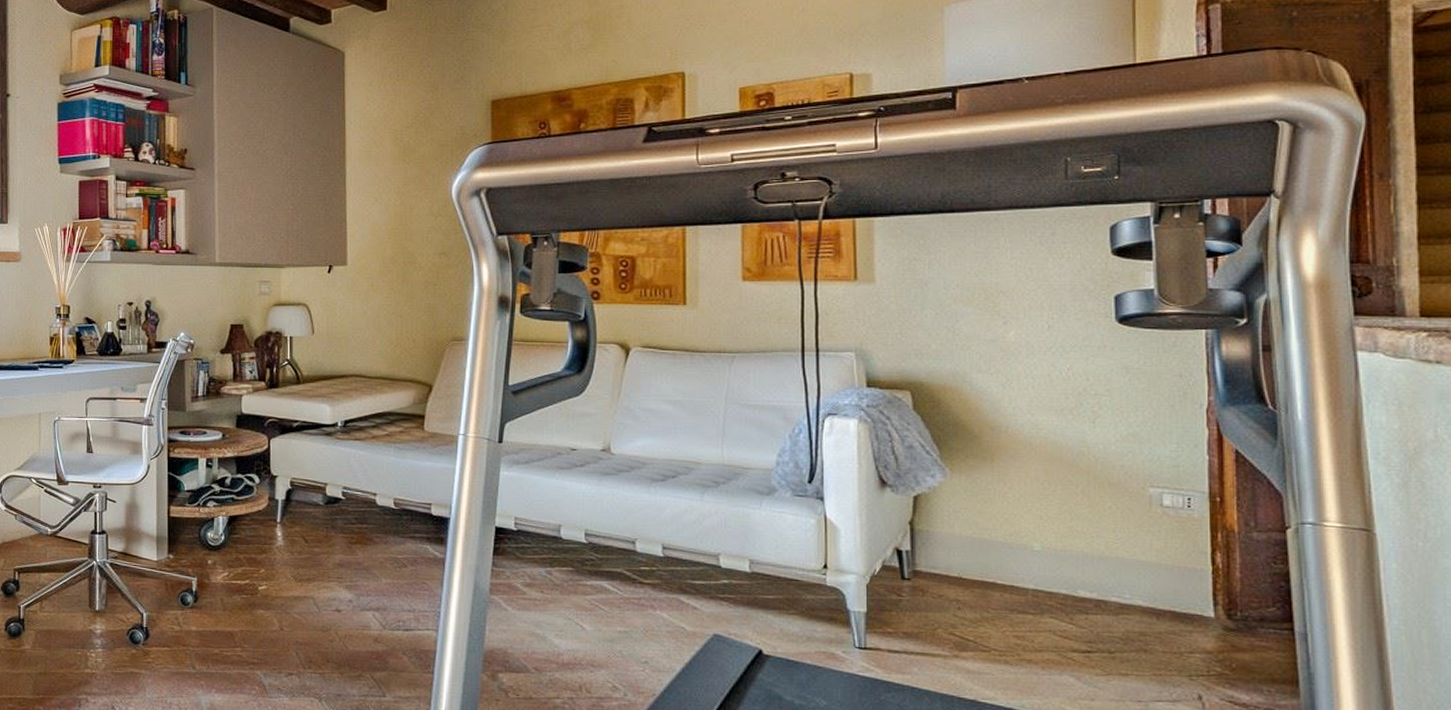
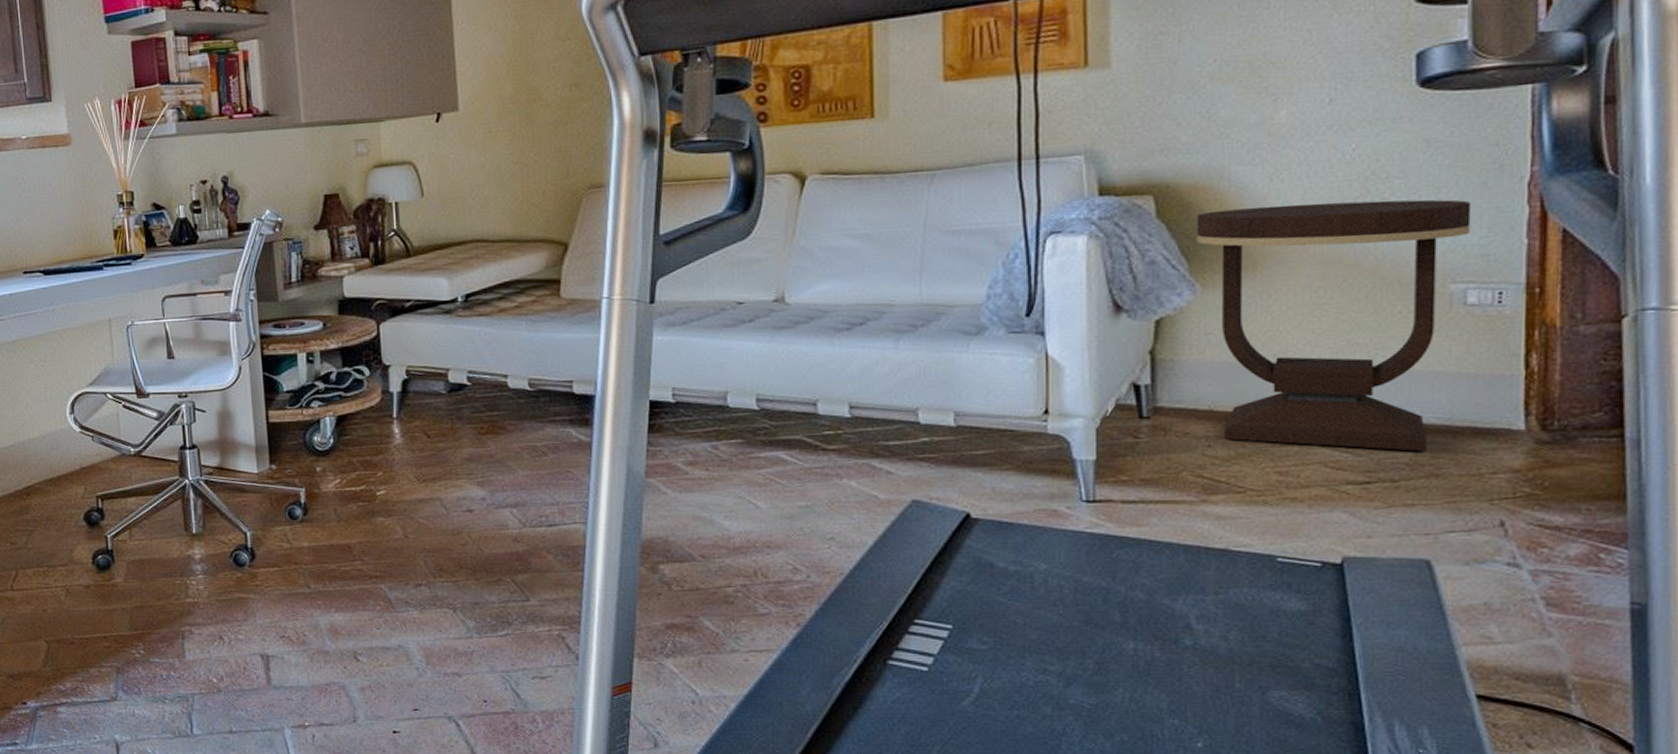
side table: none [945,408,1163,629] -> present [1196,199,1472,452]

